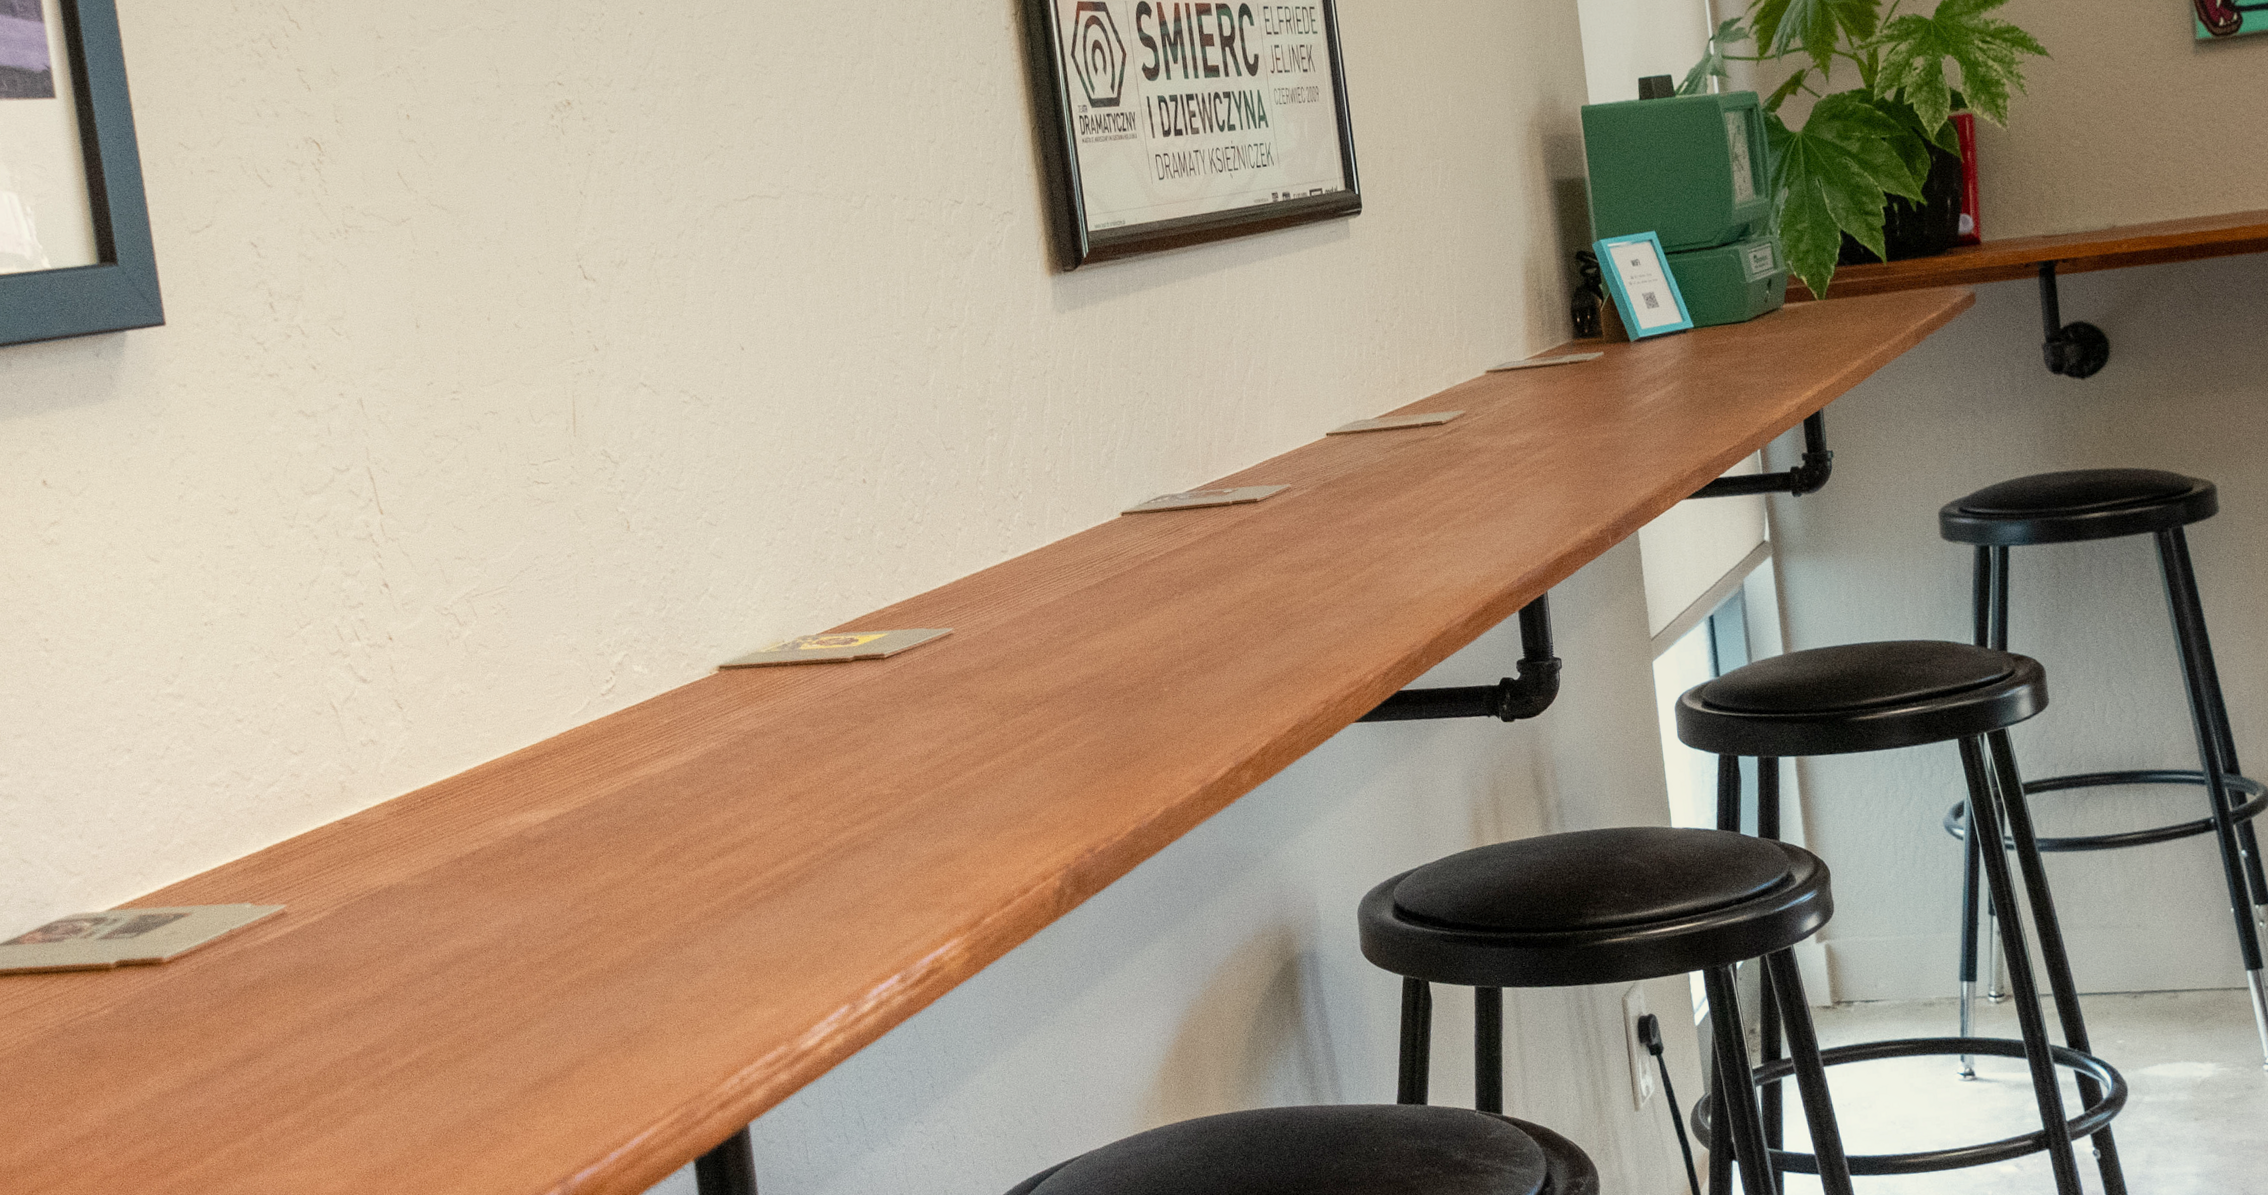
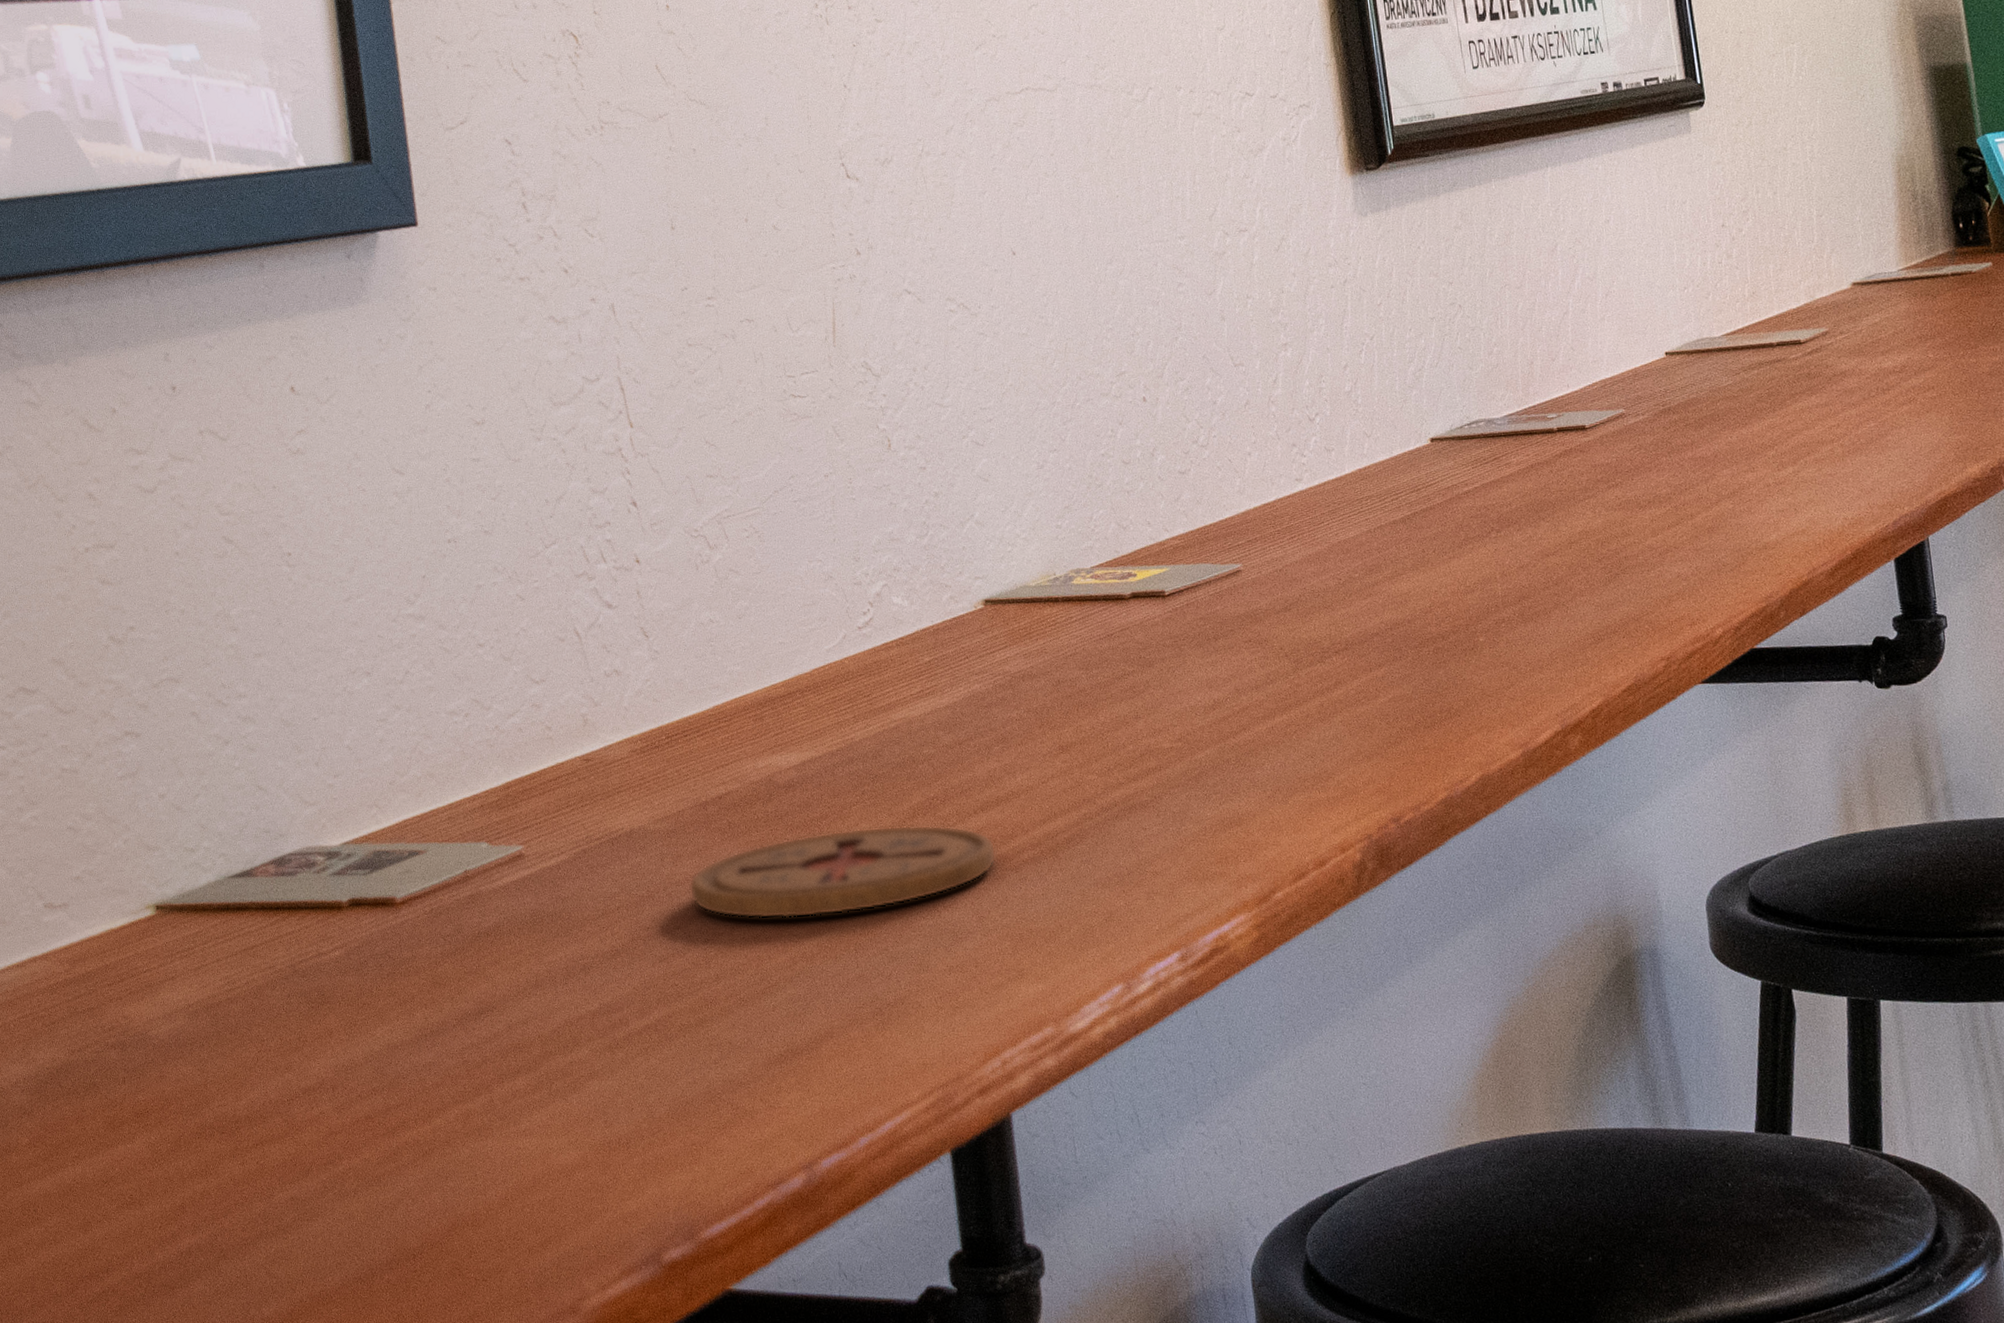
coaster: none [446,870,733,962] -> present [689,824,997,919]

